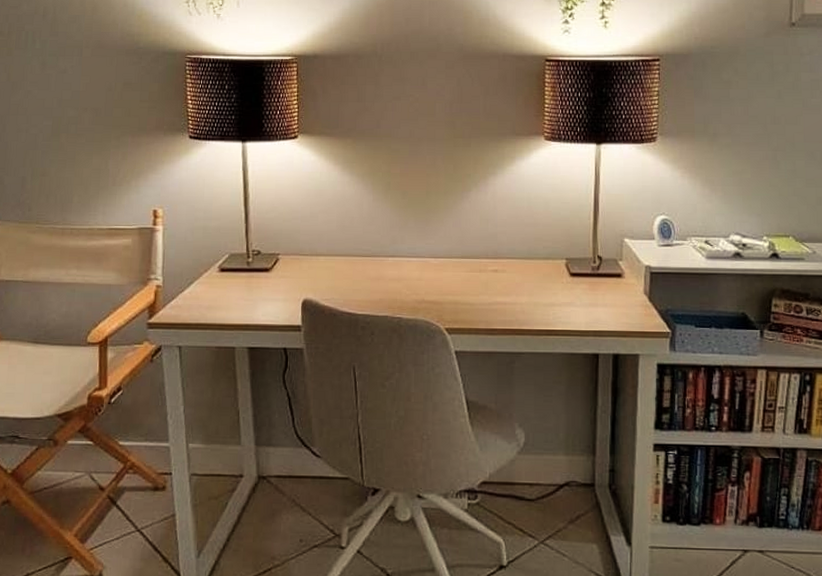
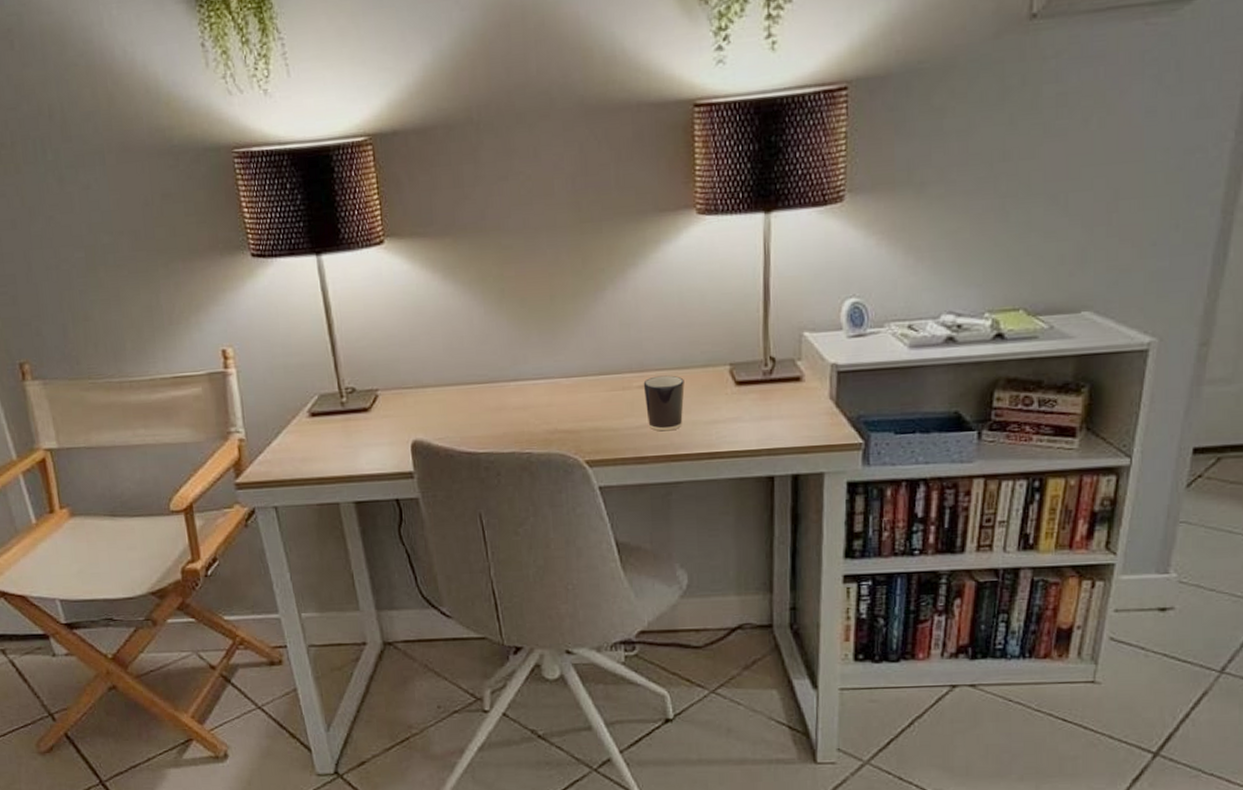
mug: none [496,263,529,309] -> present [643,375,685,432]

